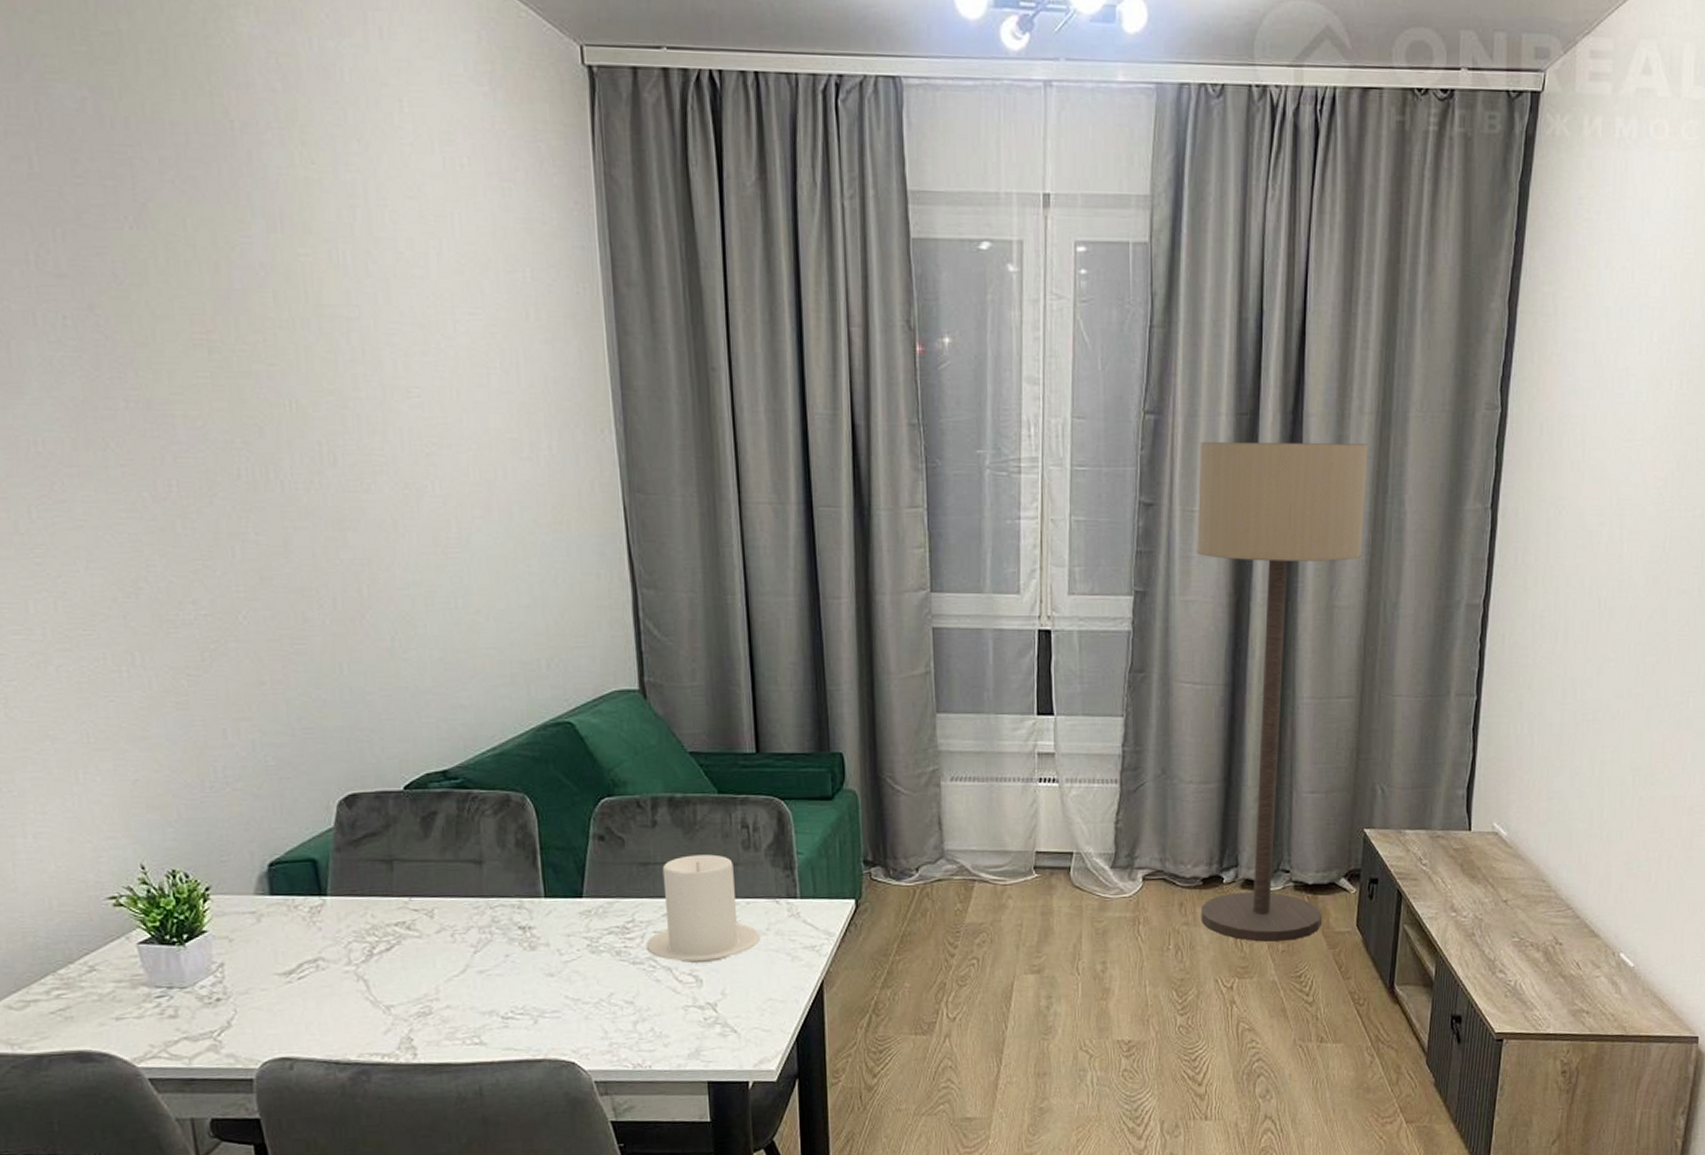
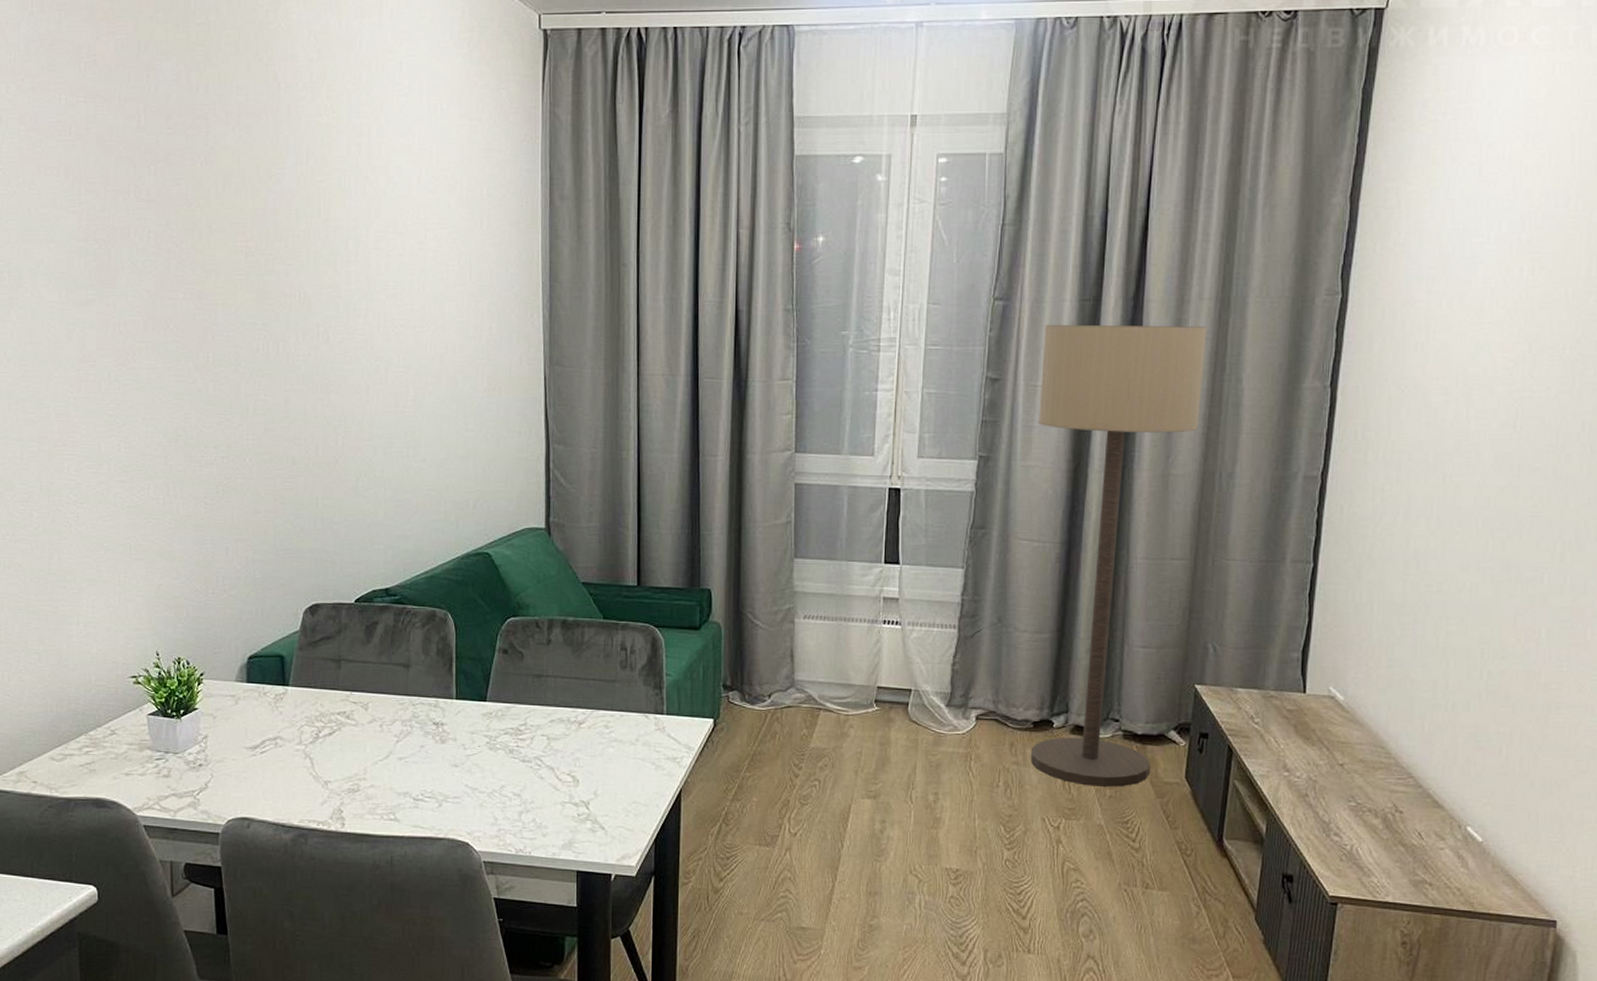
candle: present [645,854,760,963] -> none [534,671,630,766]

